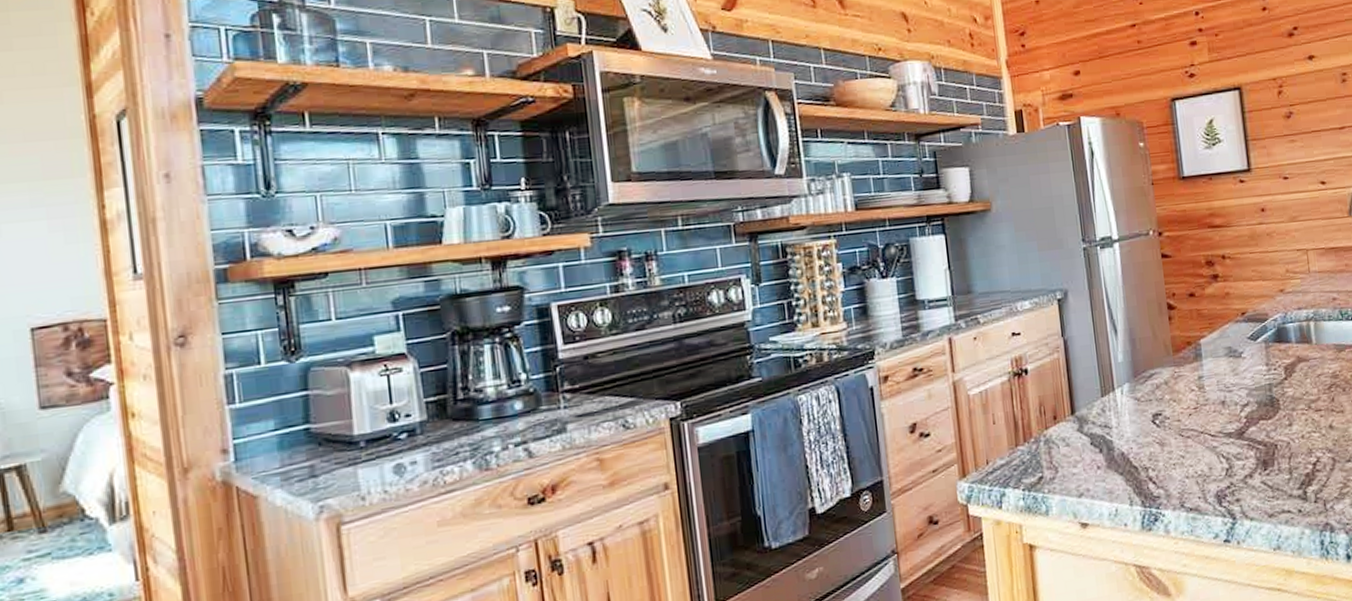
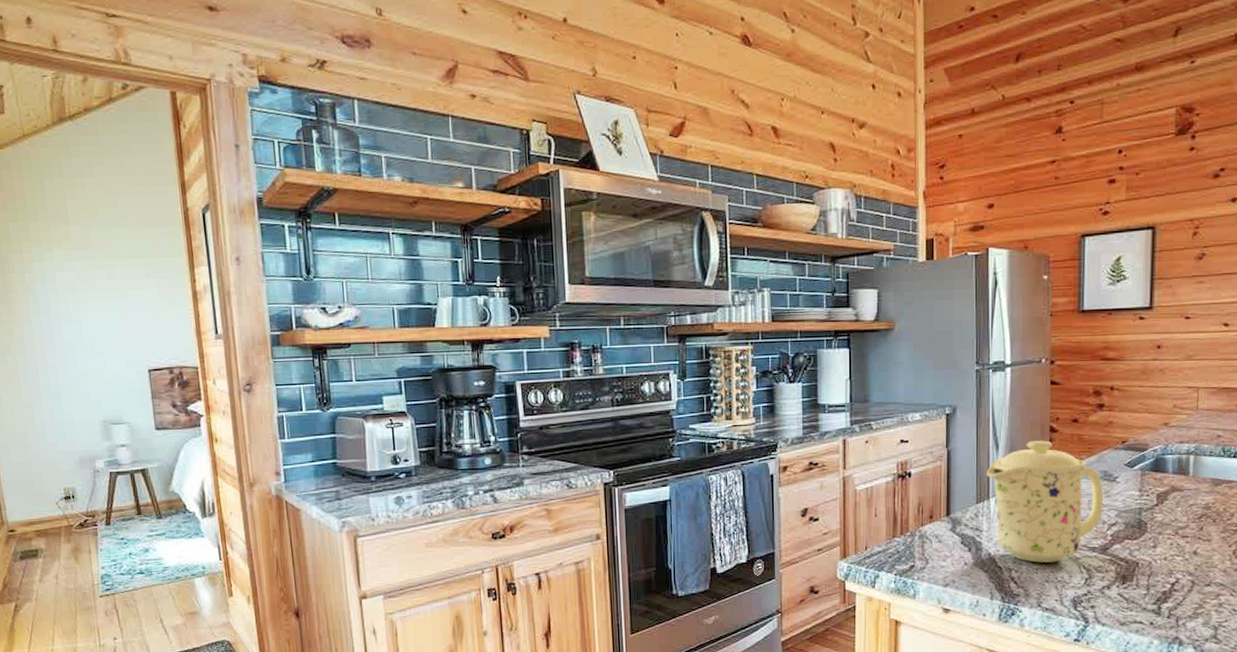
mug: none [1108,319,1234,457] -> present [987,440,1104,563]

